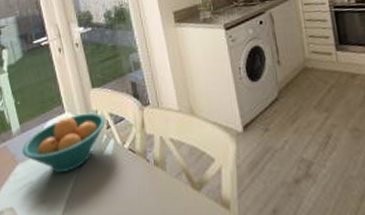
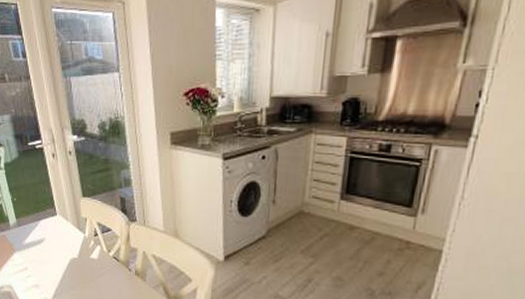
fruit bowl: present [22,112,106,174] -> none [18,218,94,267]

